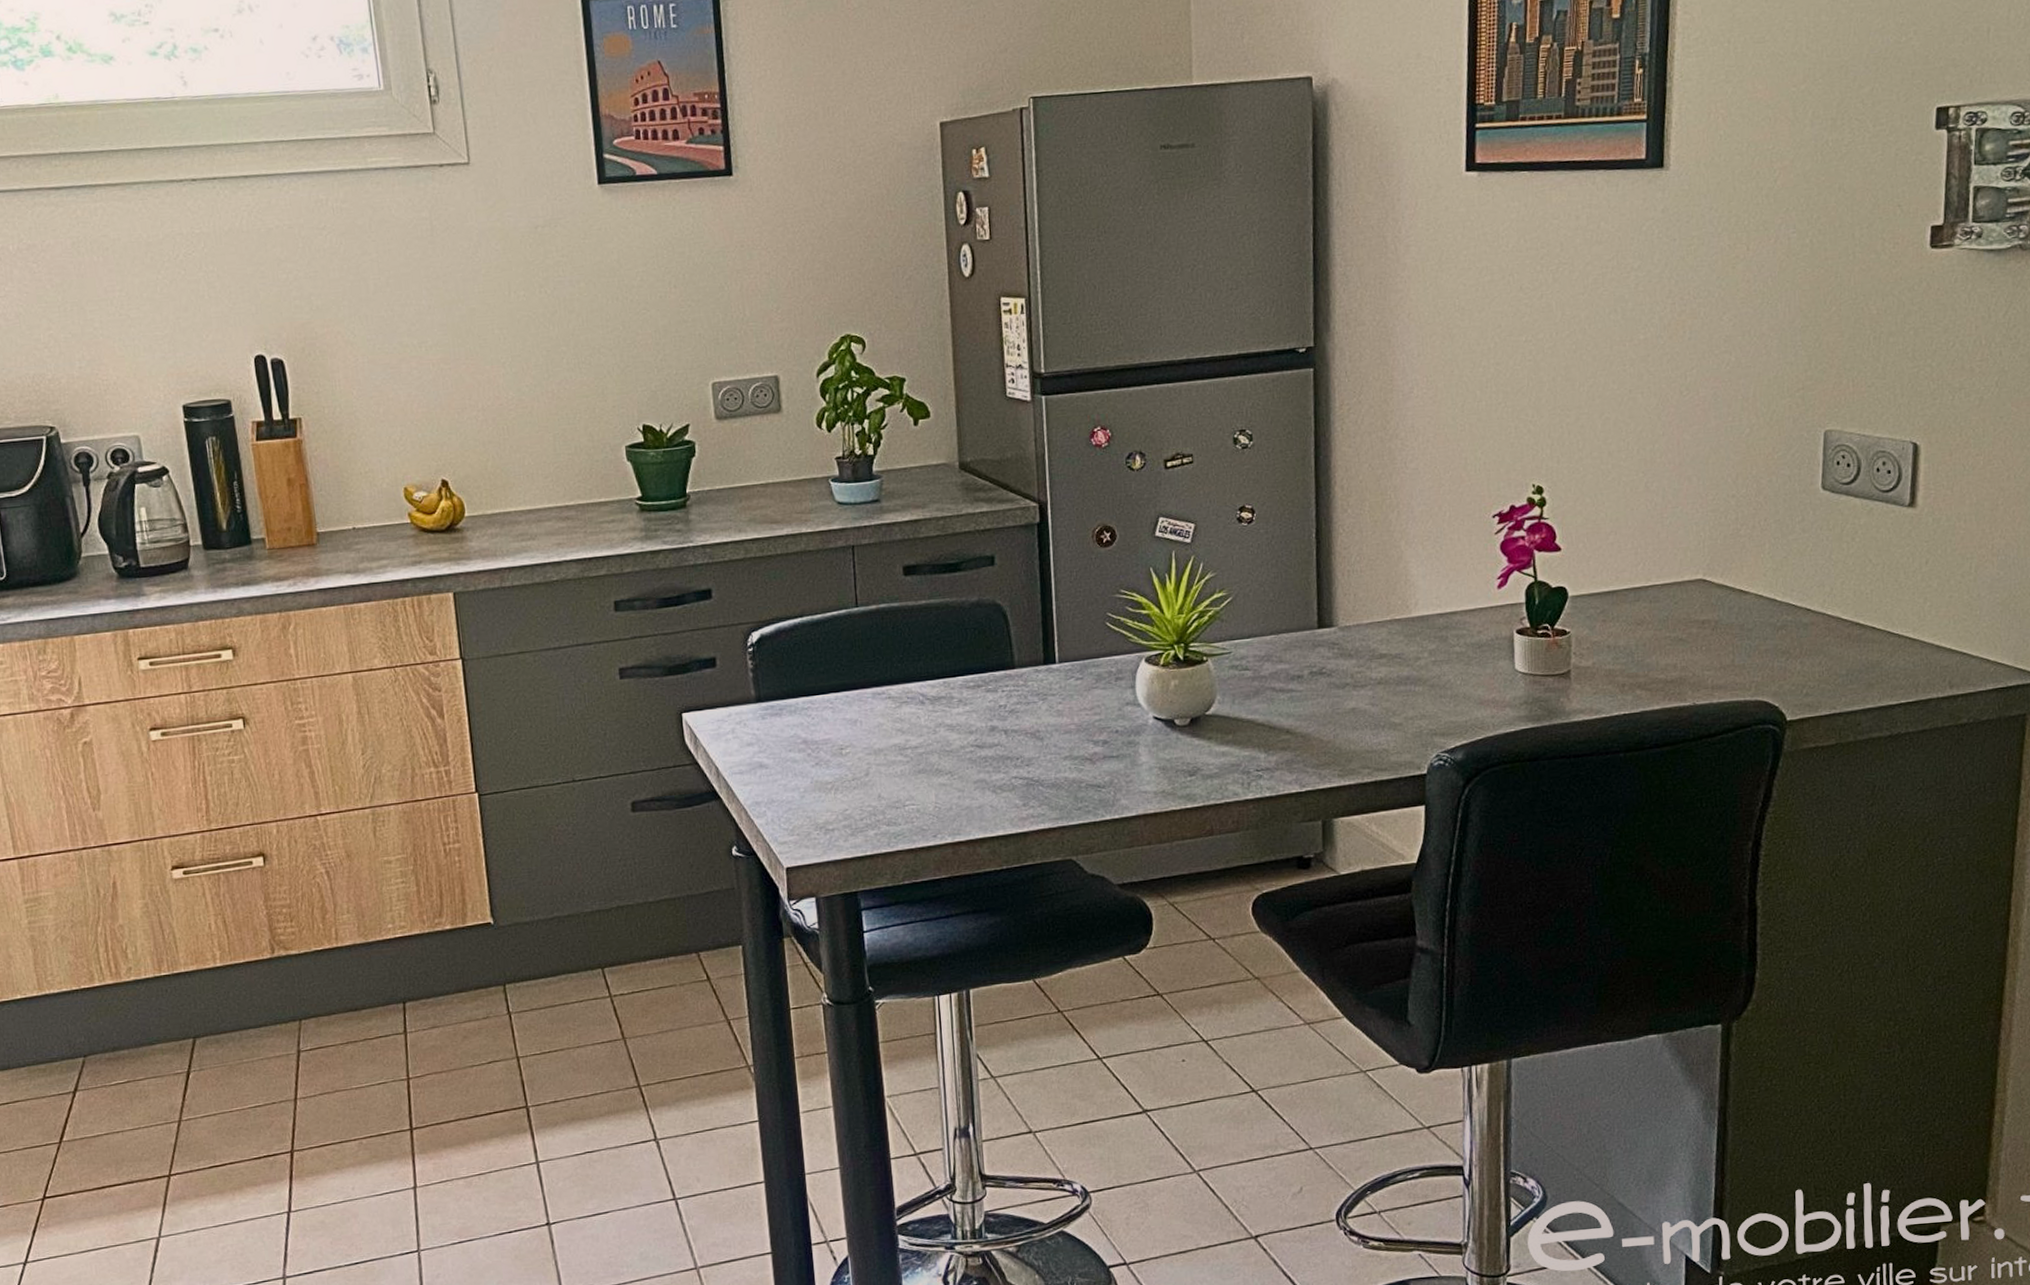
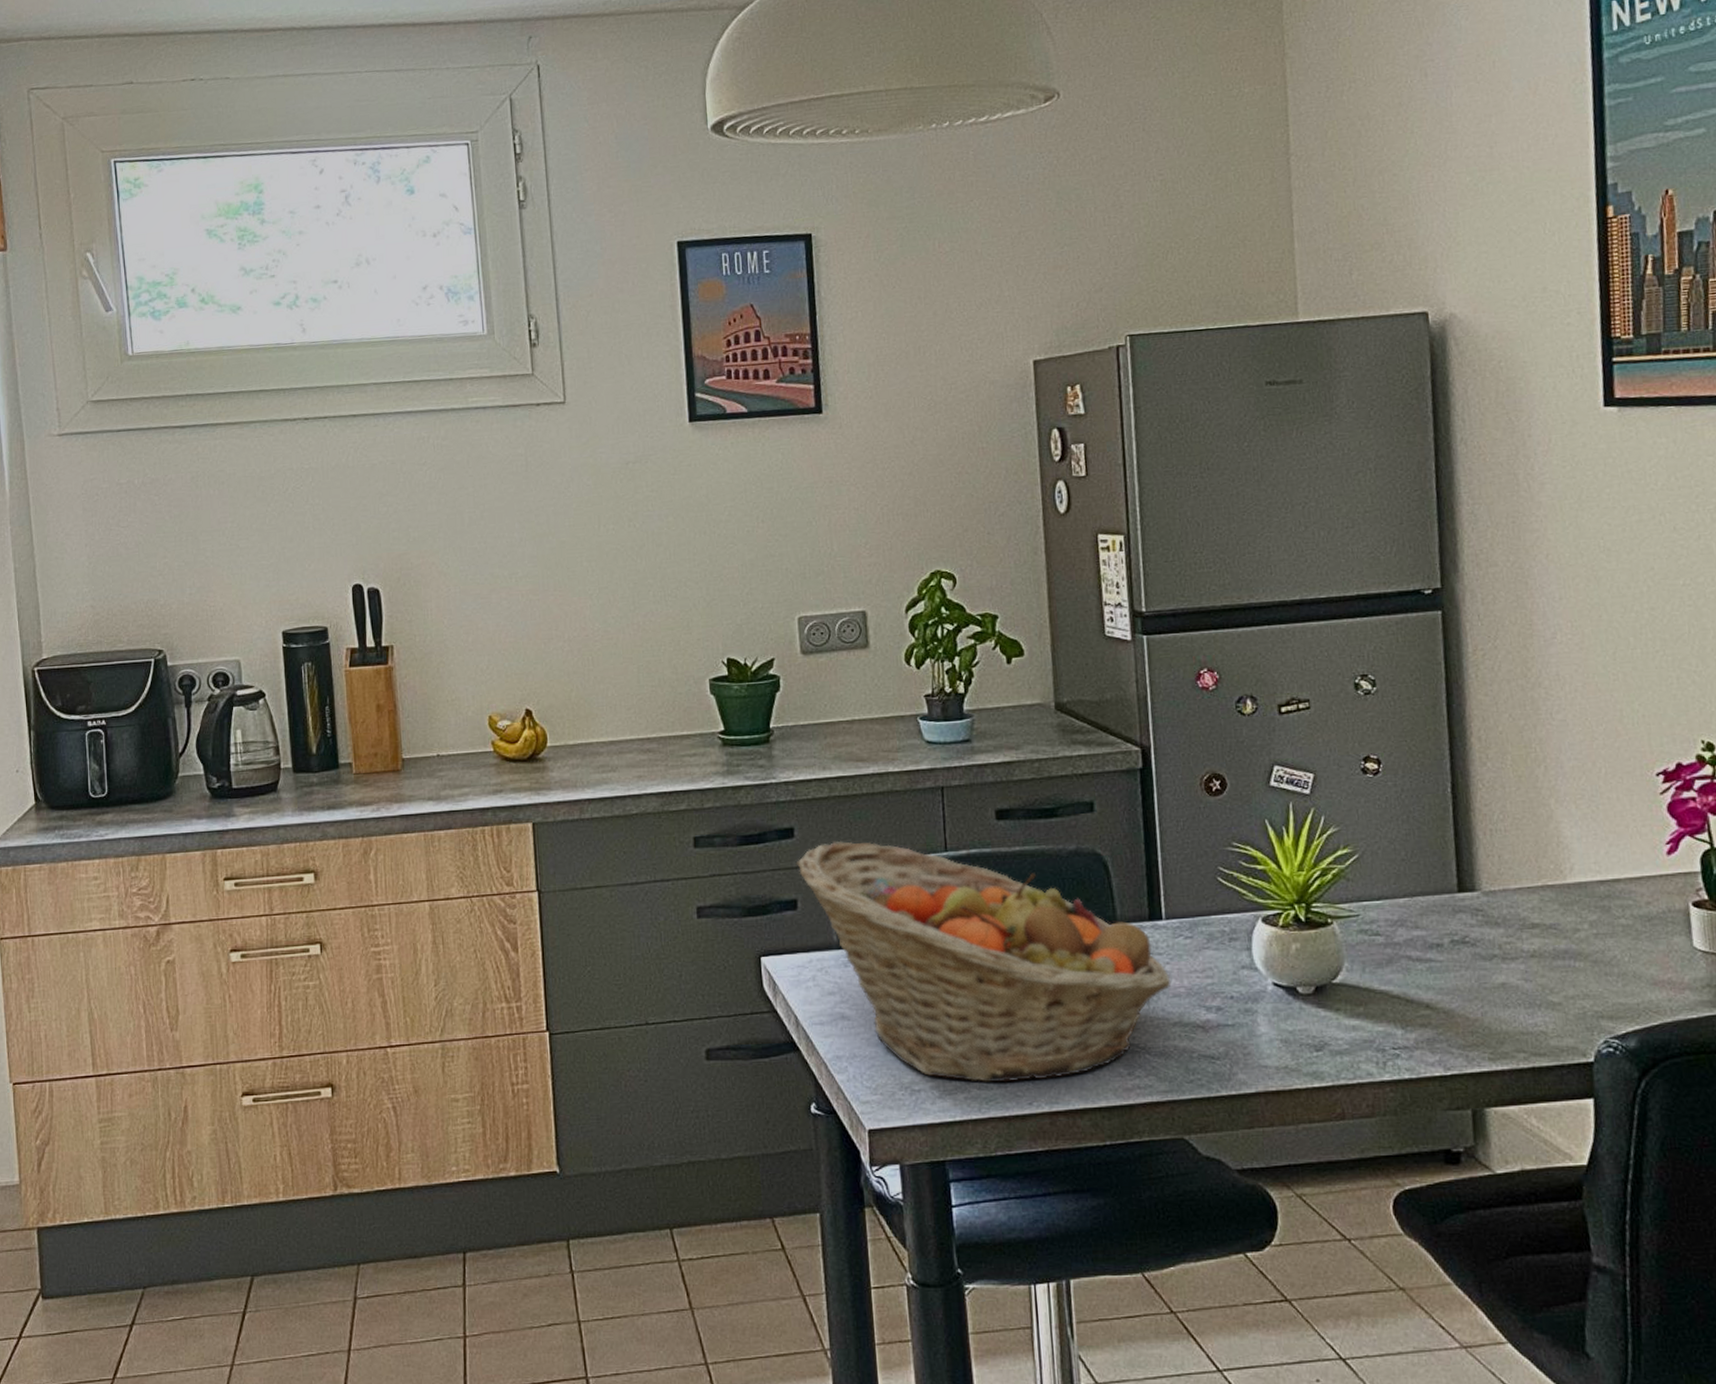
fruit basket: none [714,600,1063,820] -> present [796,840,1172,1083]

